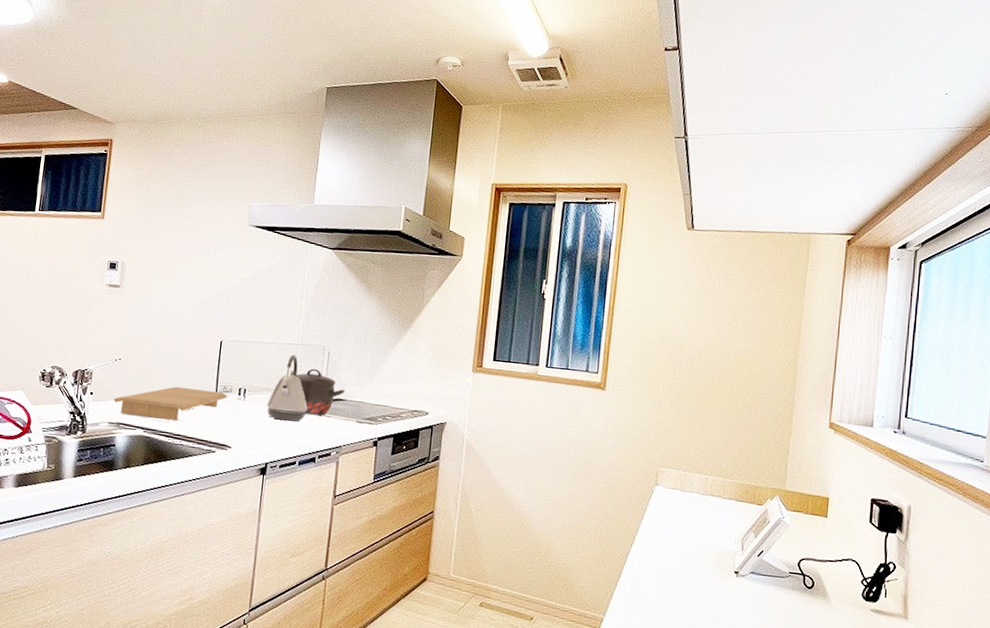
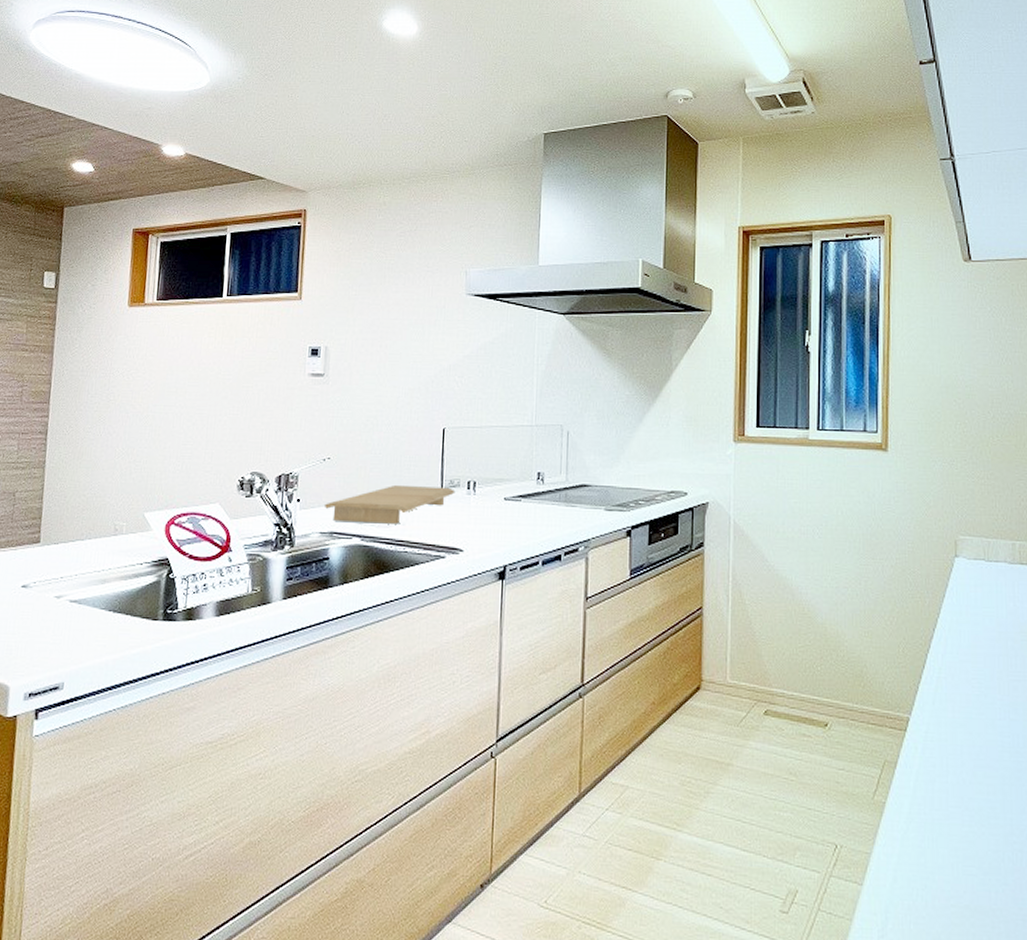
kettle: present [266,355,309,422] -> none [500,438,549,515]
cooking pot: present [292,368,345,416] -> none [527,452,589,507]

